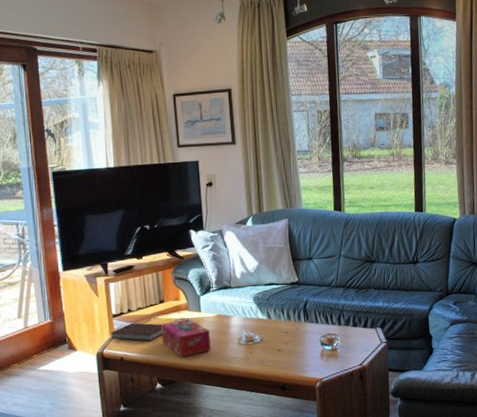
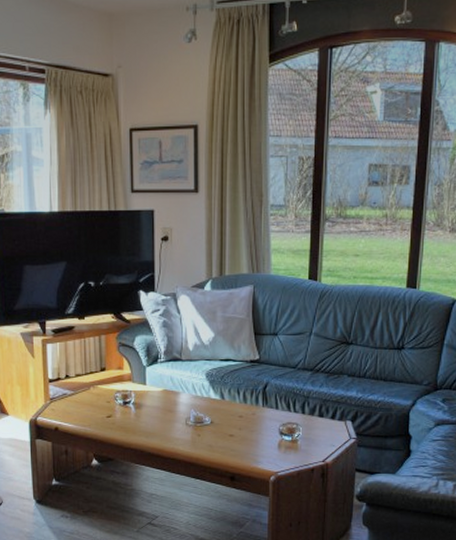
notebook: present [110,322,163,342] -> none [45,390,103,413]
tissue box: present [161,319,211,358] -> none [101,392,154,434]

